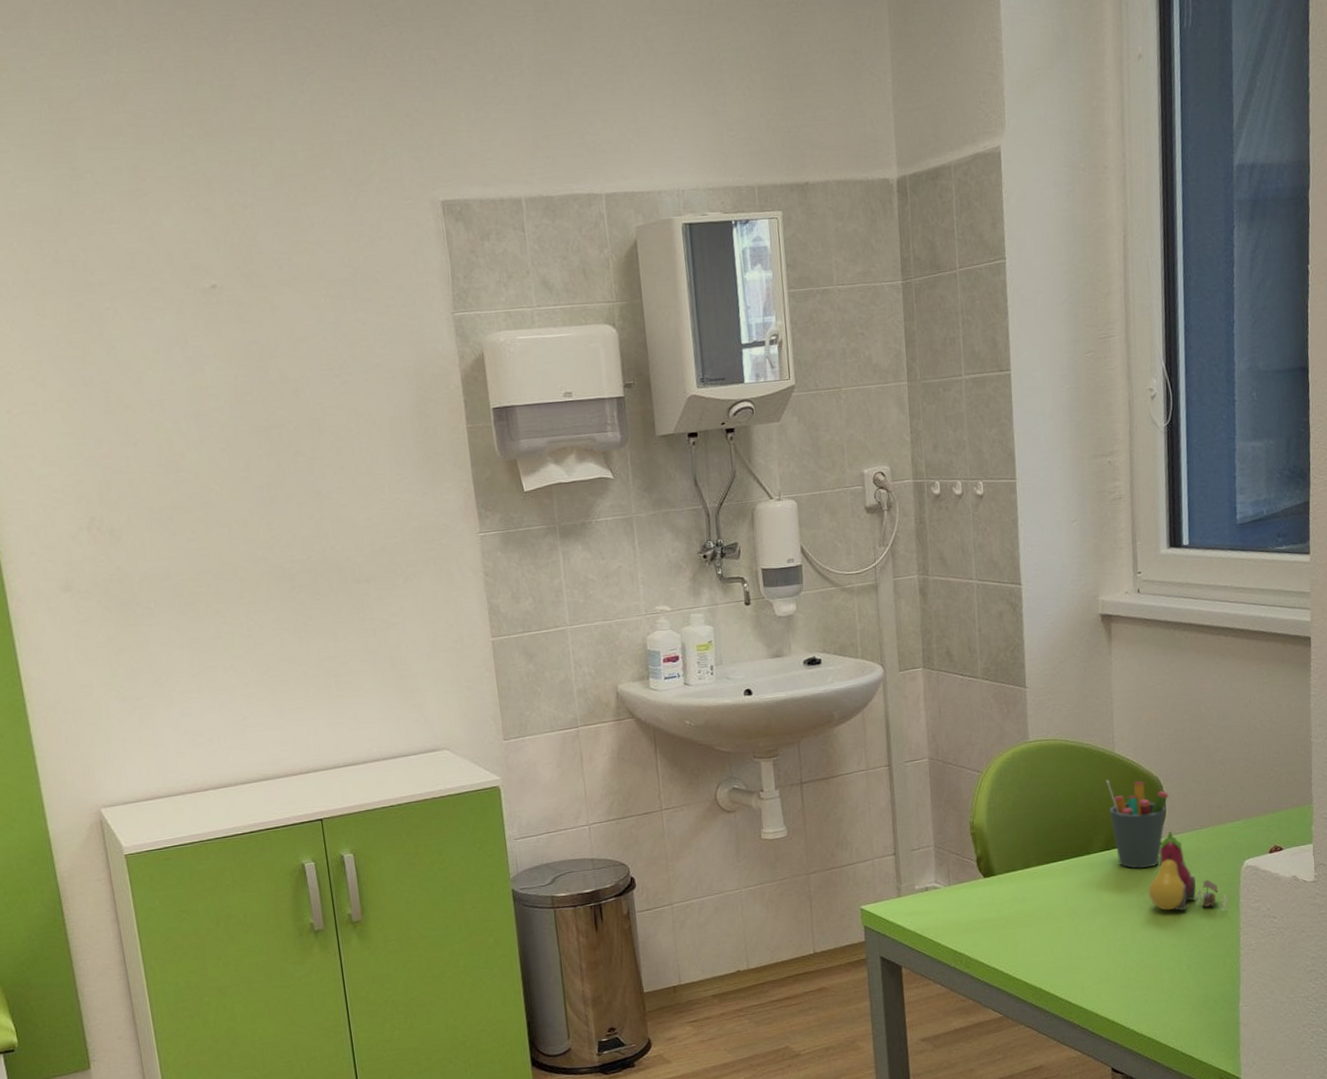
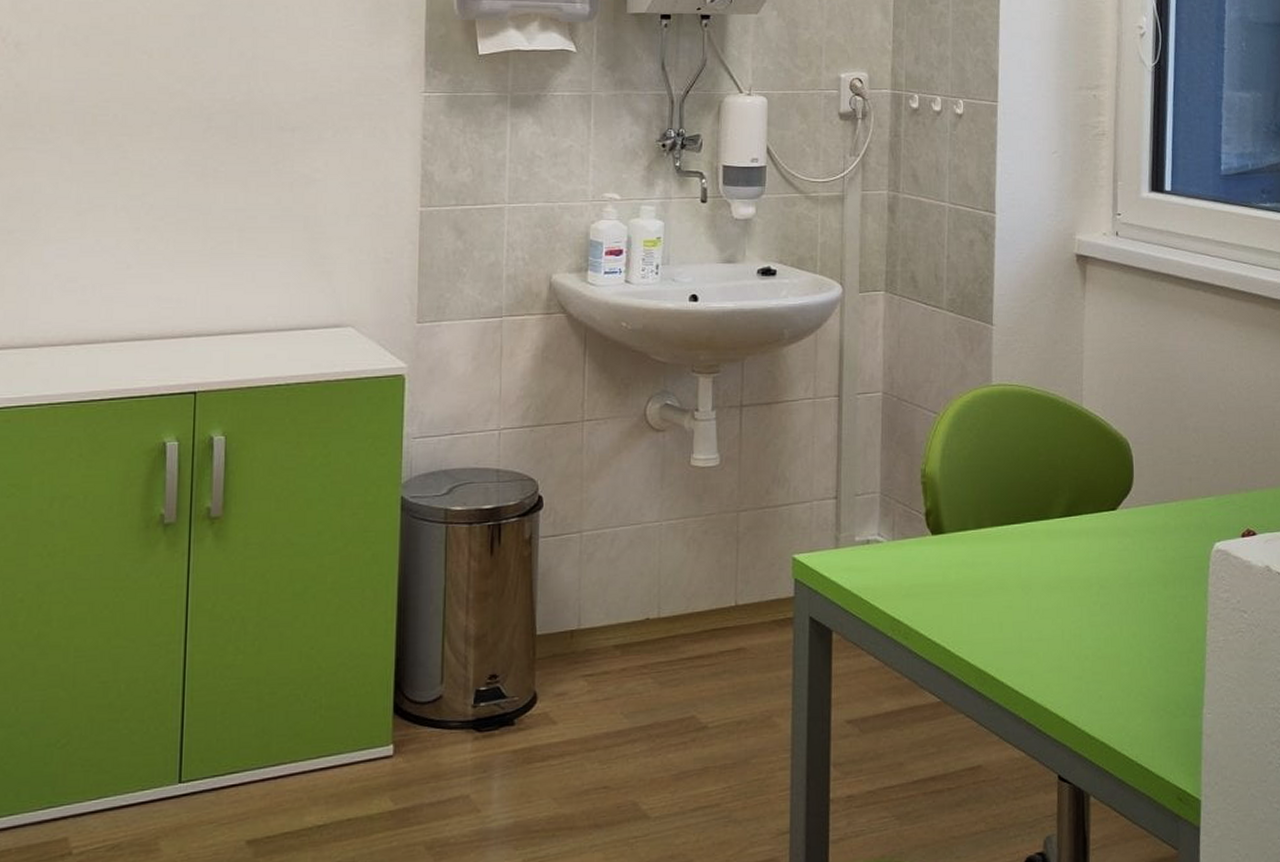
pen holder: present [1106,780,1169,869] -> none [1071,436,1137,541]
fruit: present [1148,830,1228,910] -> none [1110,501,1195,598]

